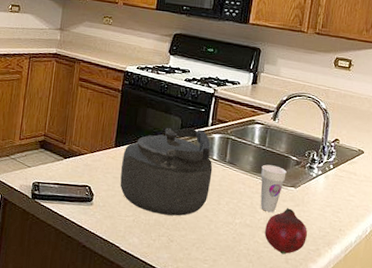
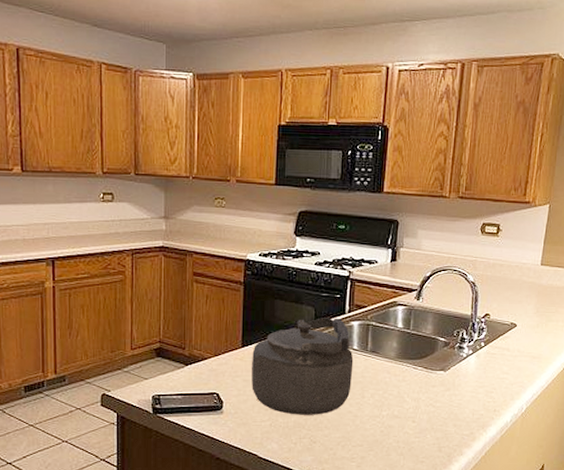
cup: present [260,164,287,212] -> none [407,349,435,399]
fruit: present [264,208,307,255] -> none [415,394,460,443]

